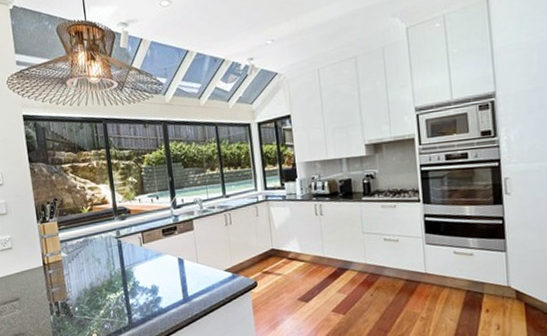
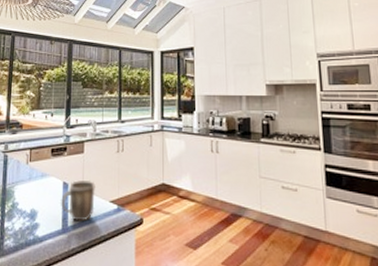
mug: none [177,253,211,291] -> present [60,179,95,222]

